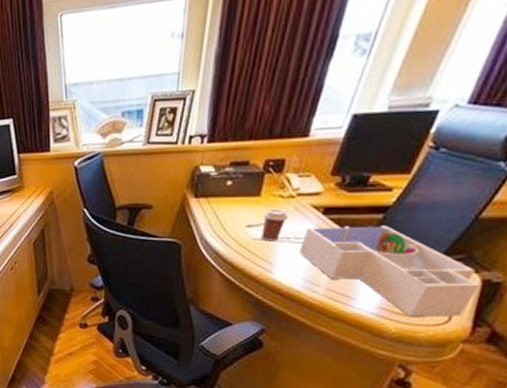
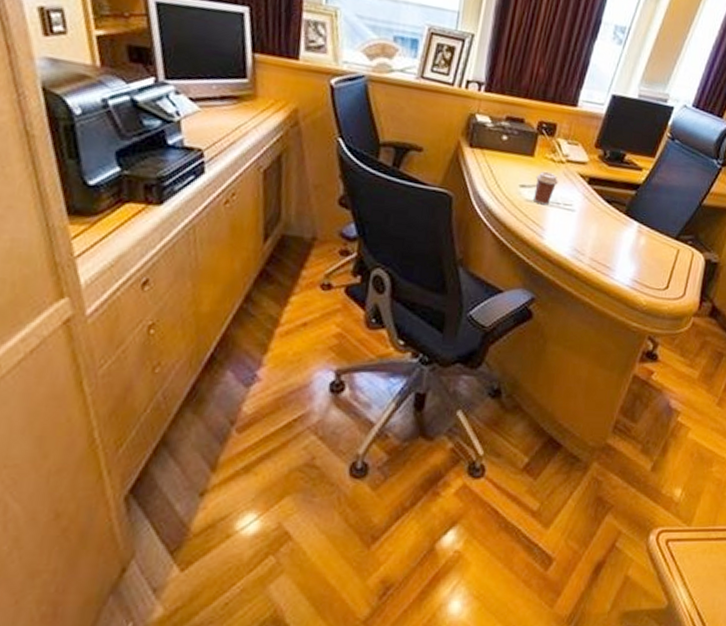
desk organizer: present [300,225,481,317] -> none [568,195,704,292]

